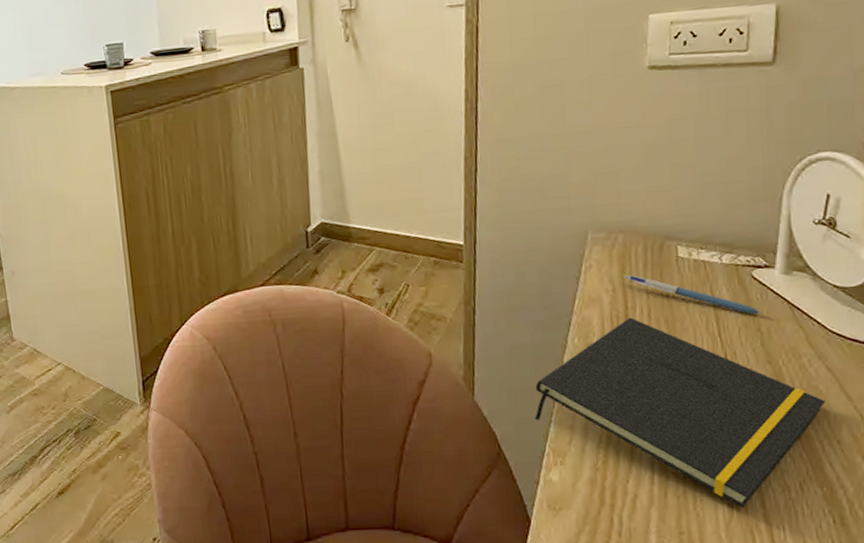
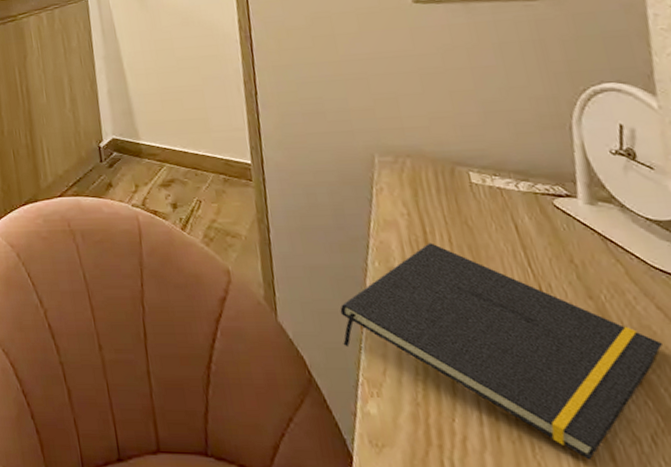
pen: present [624,275,762,315] -> none [417,200,572,246]

